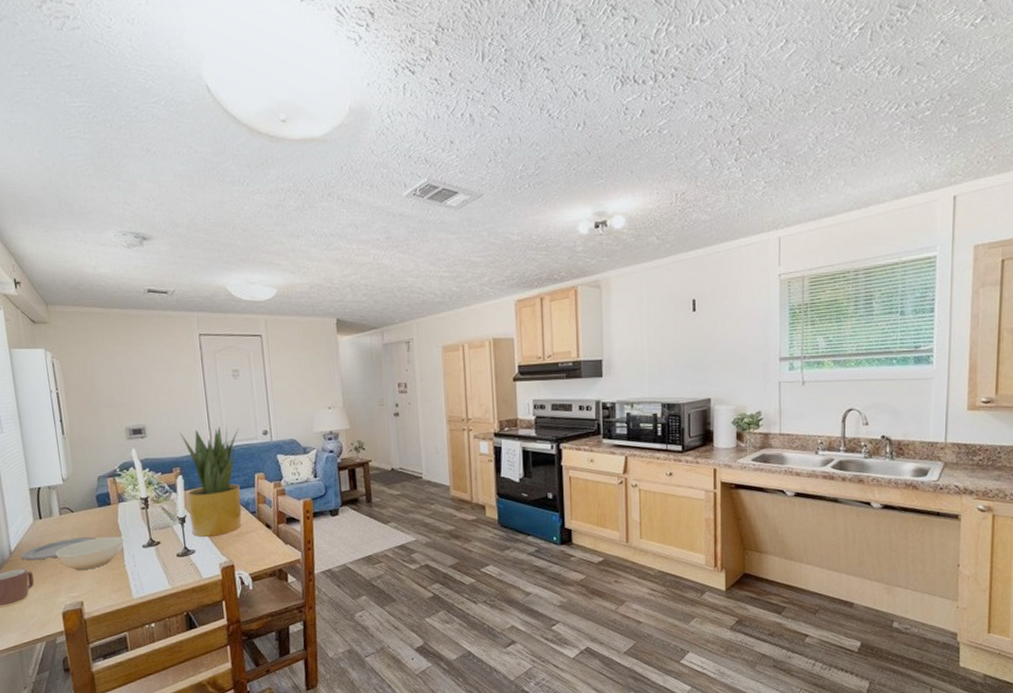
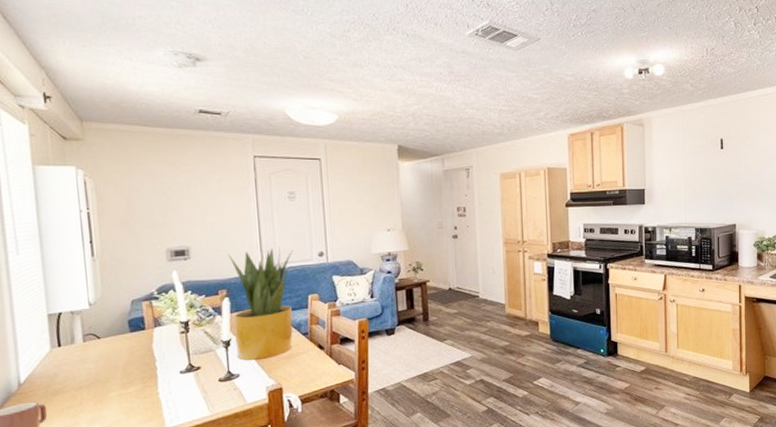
plate: present [21,537,97,561] -> none [32,364,127,393]
bowl: present [56,536,124,571] -> none [76,362,159,401]

